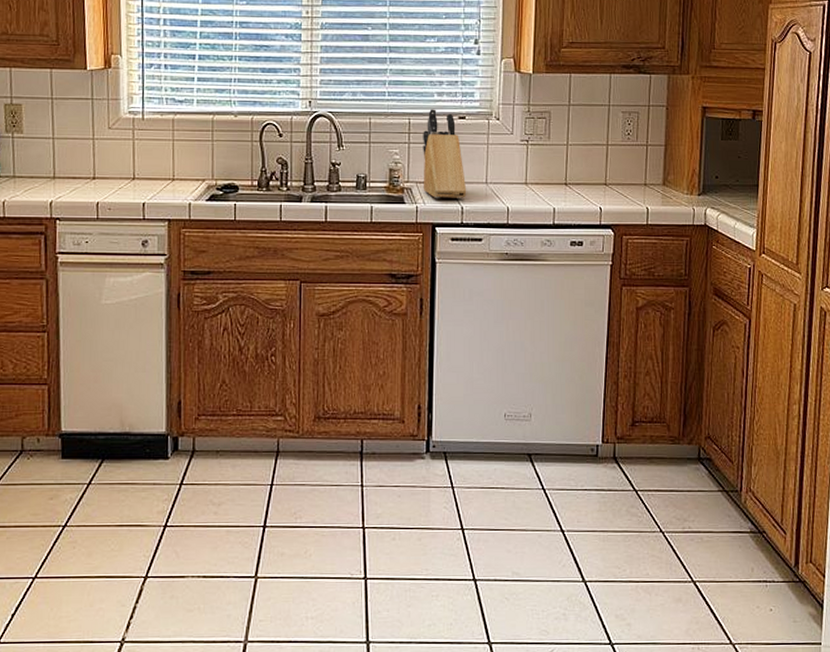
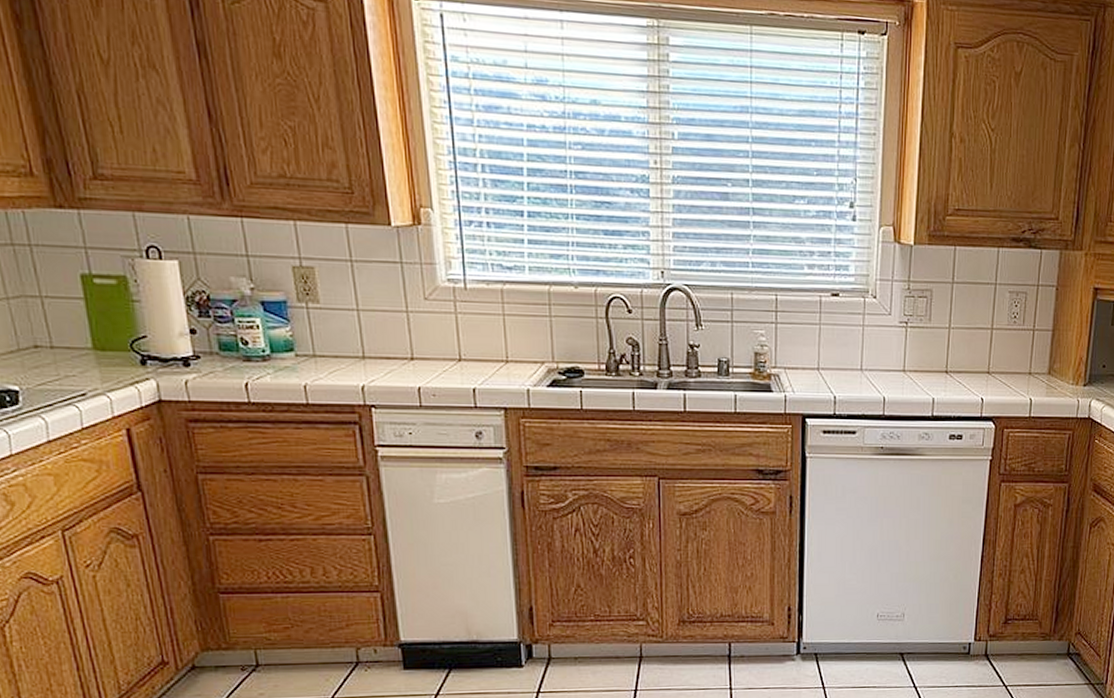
knife block: present [423,109,467,200] -> none [792,284,840,388]

